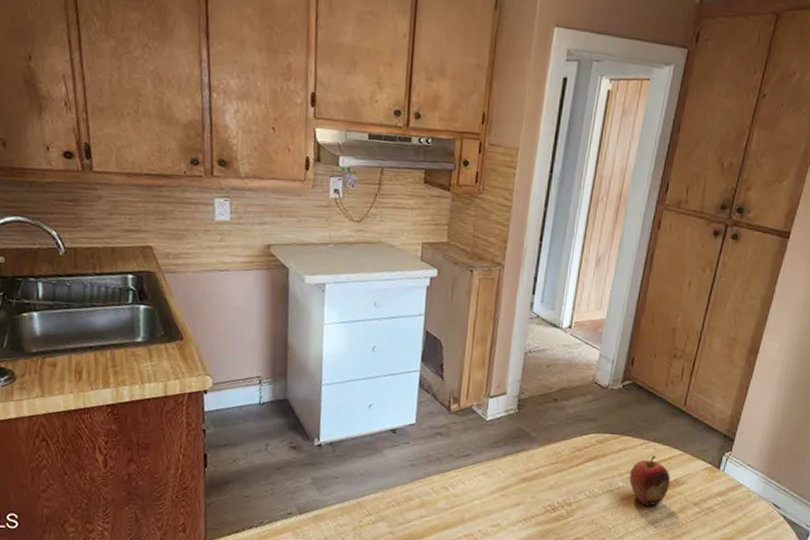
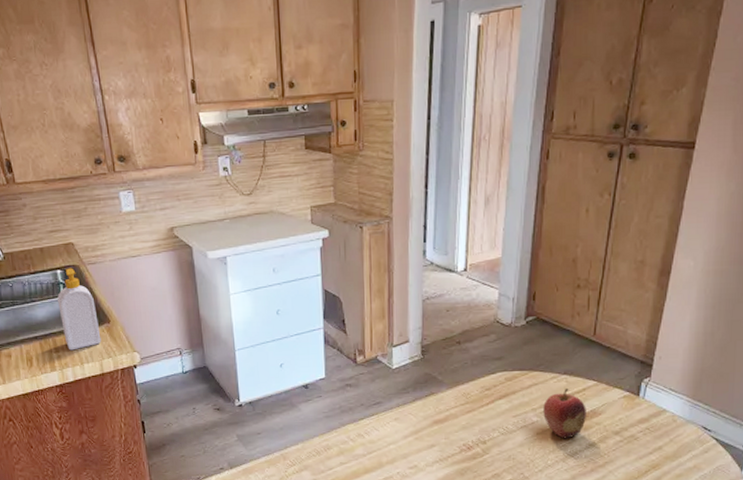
soap bottle: none [123,273,170,367] -> present [57,268,102,351]

